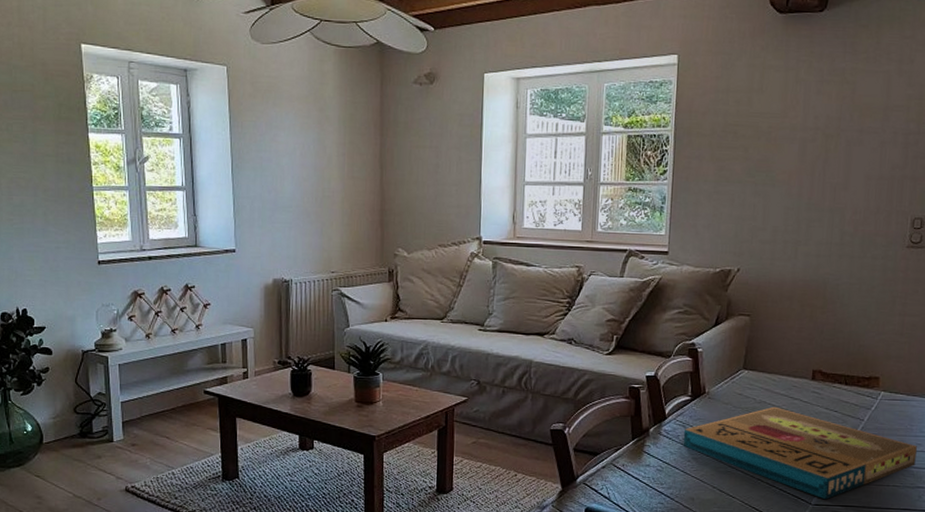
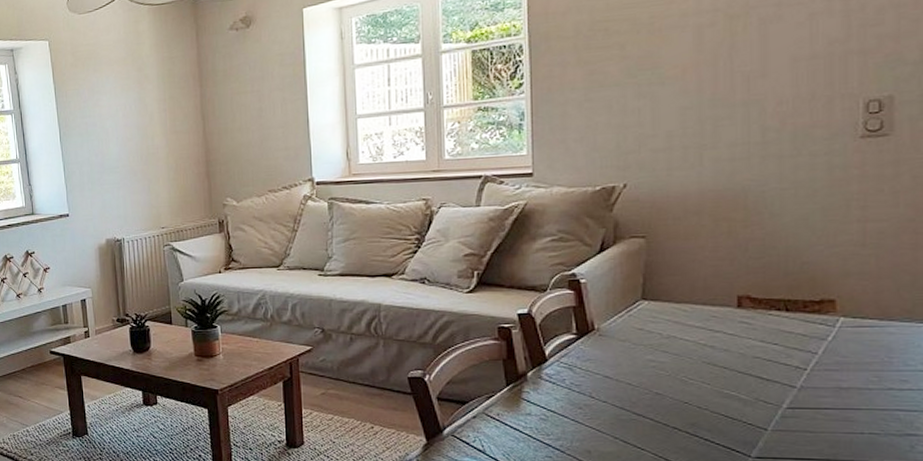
pizza box: present [683,406,917,500] -> none [570,341,901,452]

